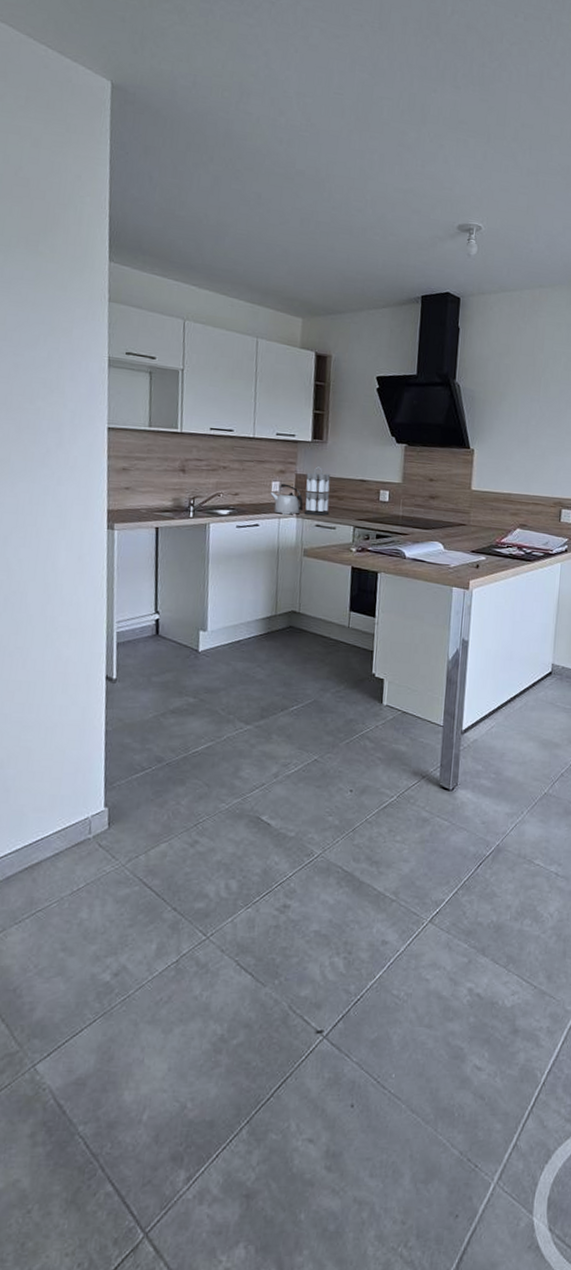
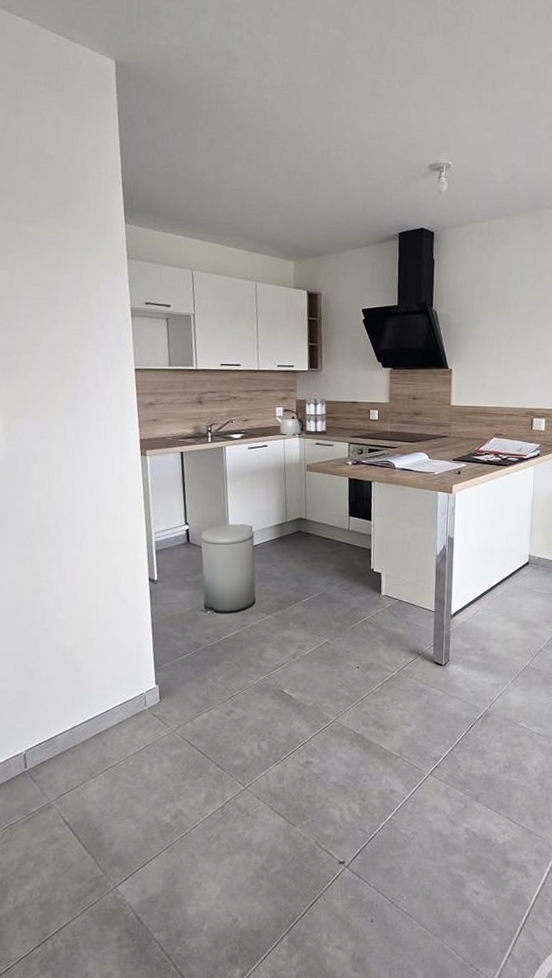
pedal bin: none [166,614,238,723] -> present [200,523,256,614]

